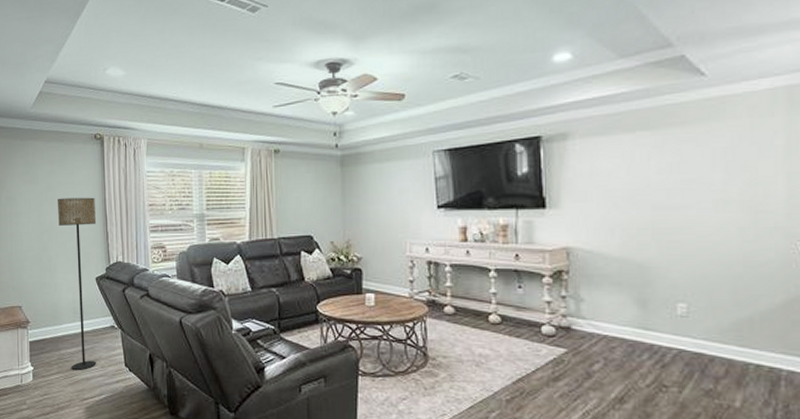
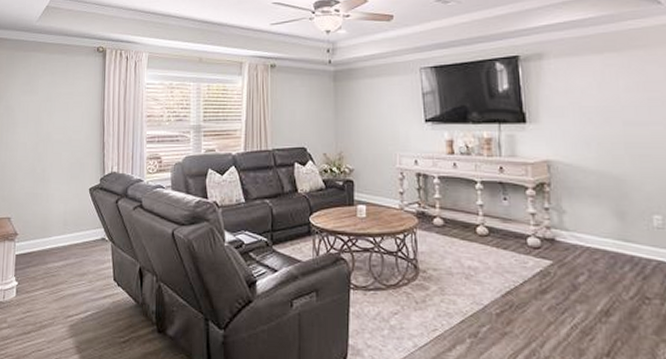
floor lamp: present [58,197,97,370] -> none [55,108,94,285]

